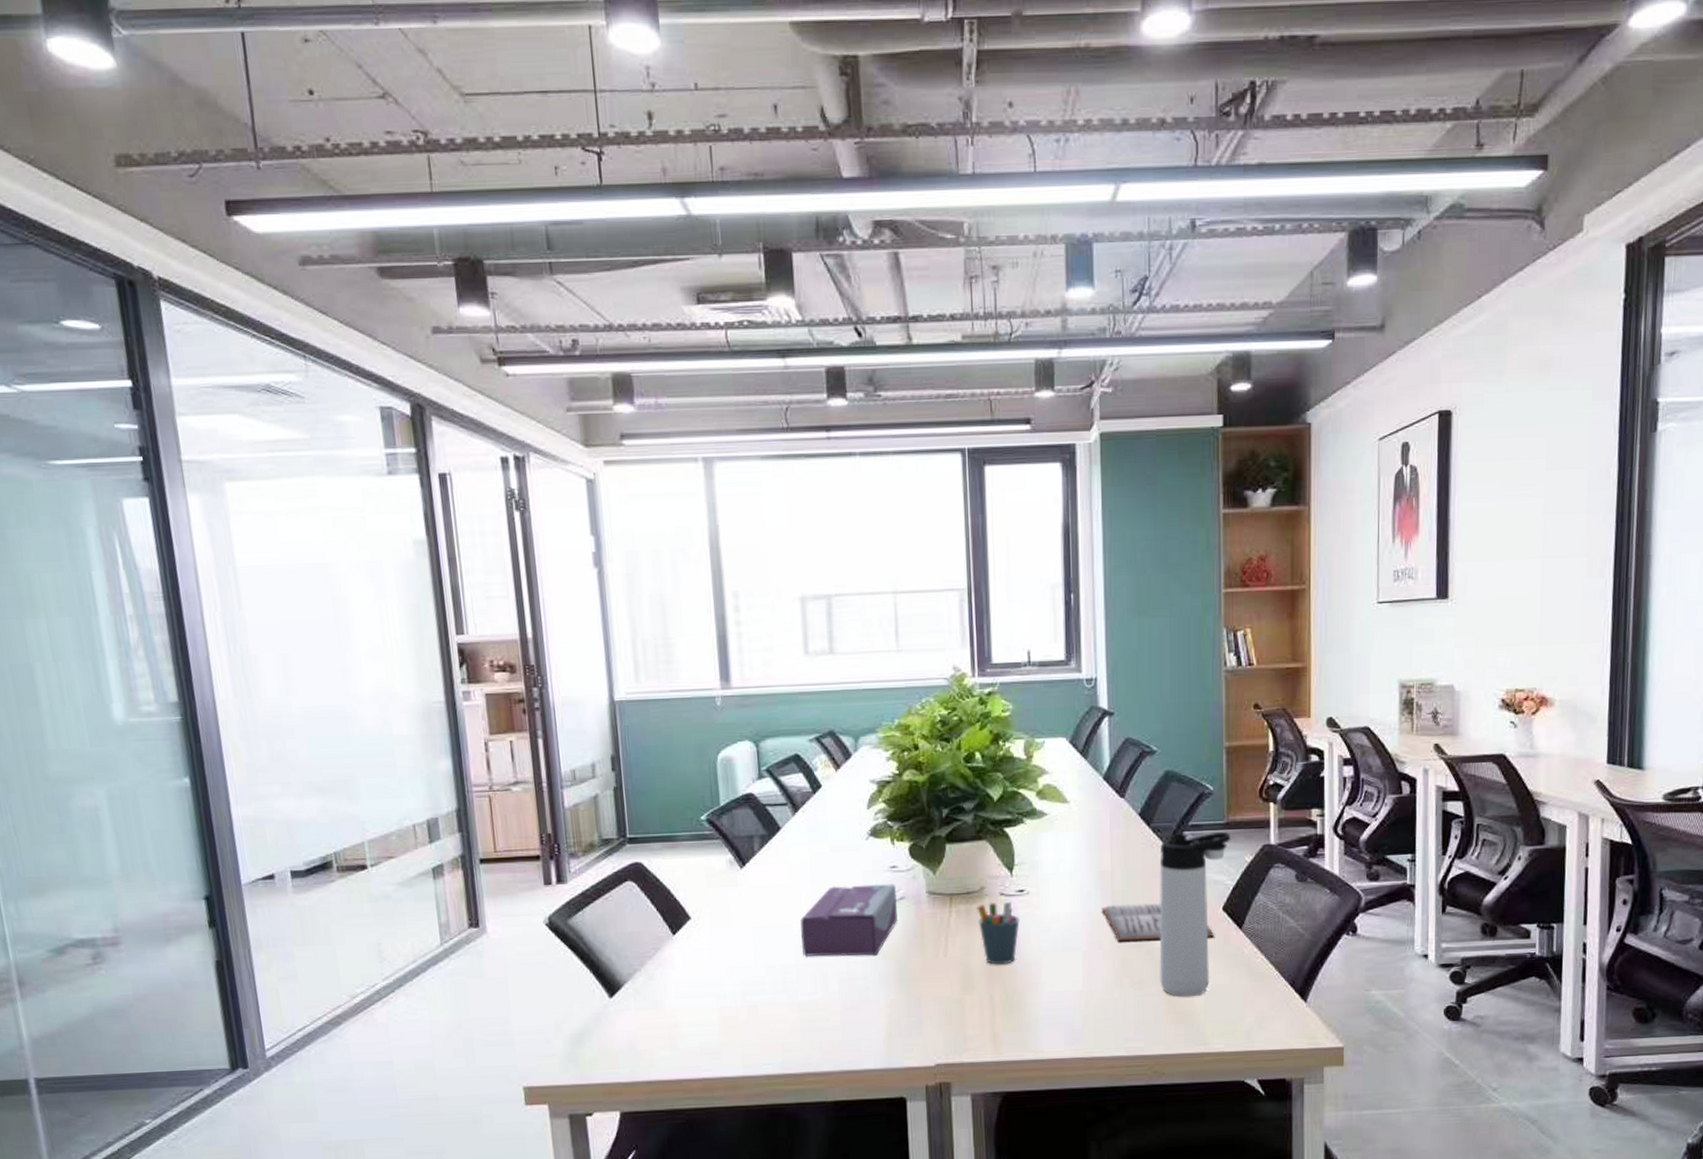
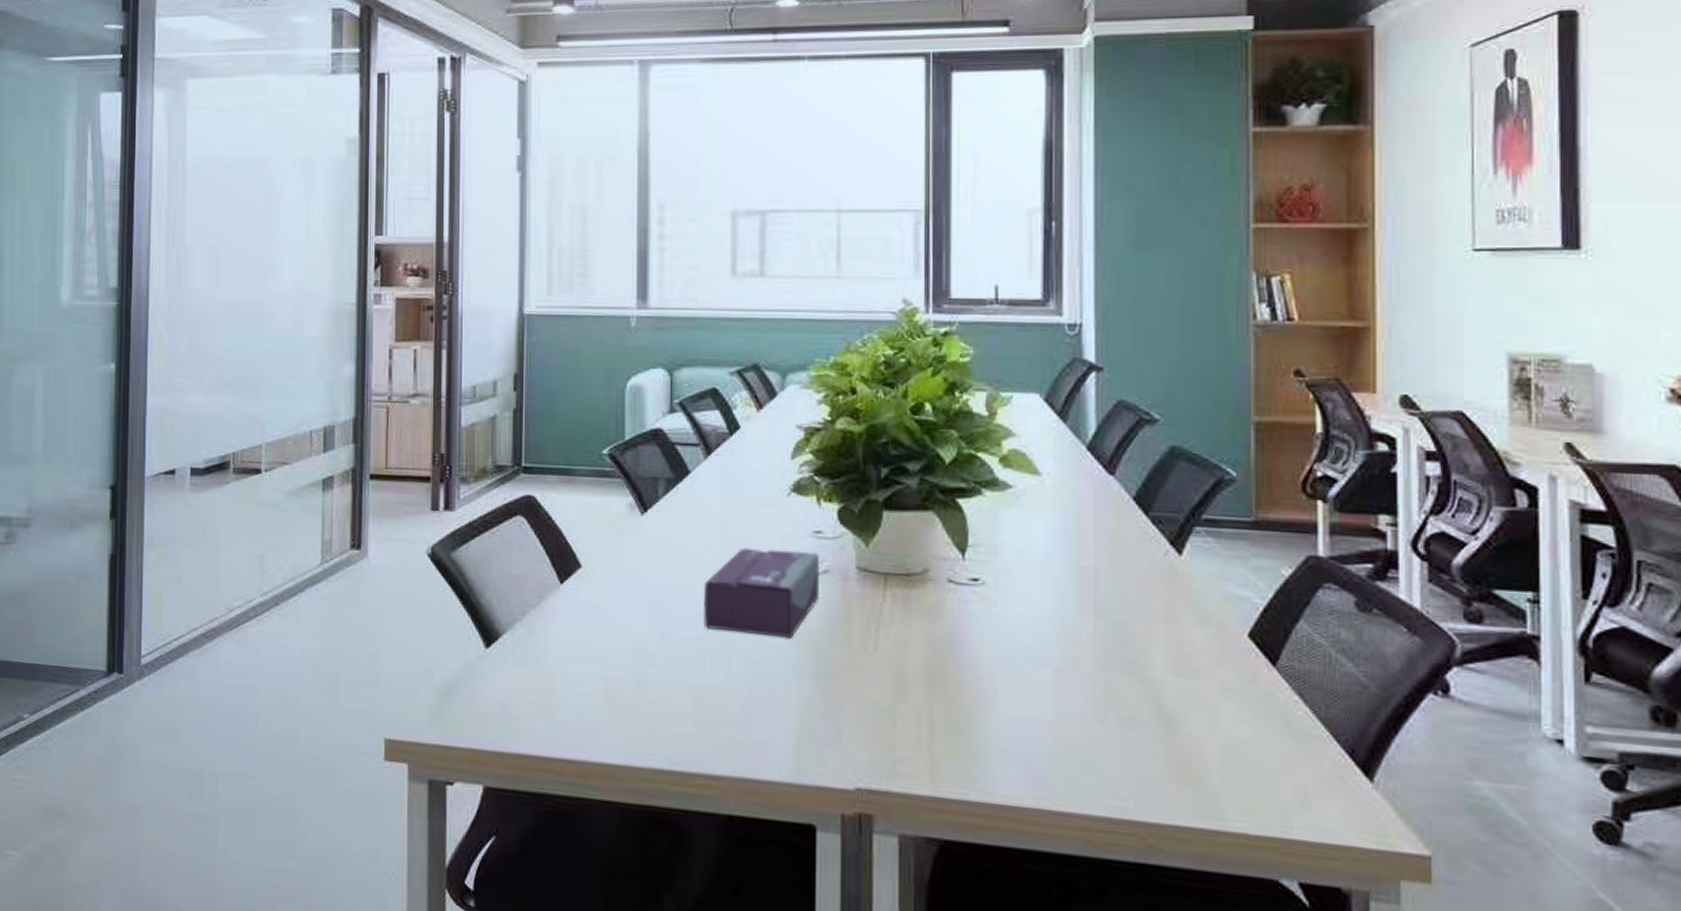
pen holder: present [977,901,1020,965] -> none [917,589,971,672]
diary: present [1101,903,1214,942] -> none [1080,612,1235,673]
thermos bottle: present [1159,831,1231,998] -> none [1158,529,1261,751]

